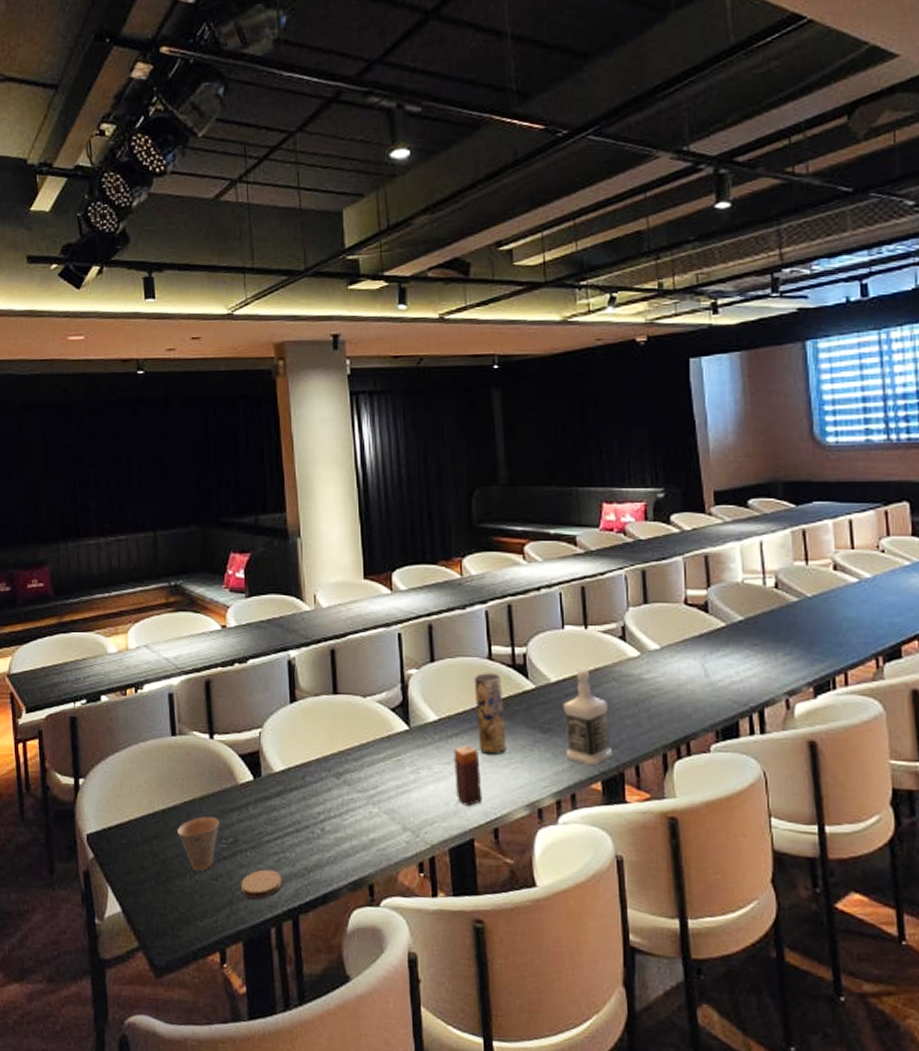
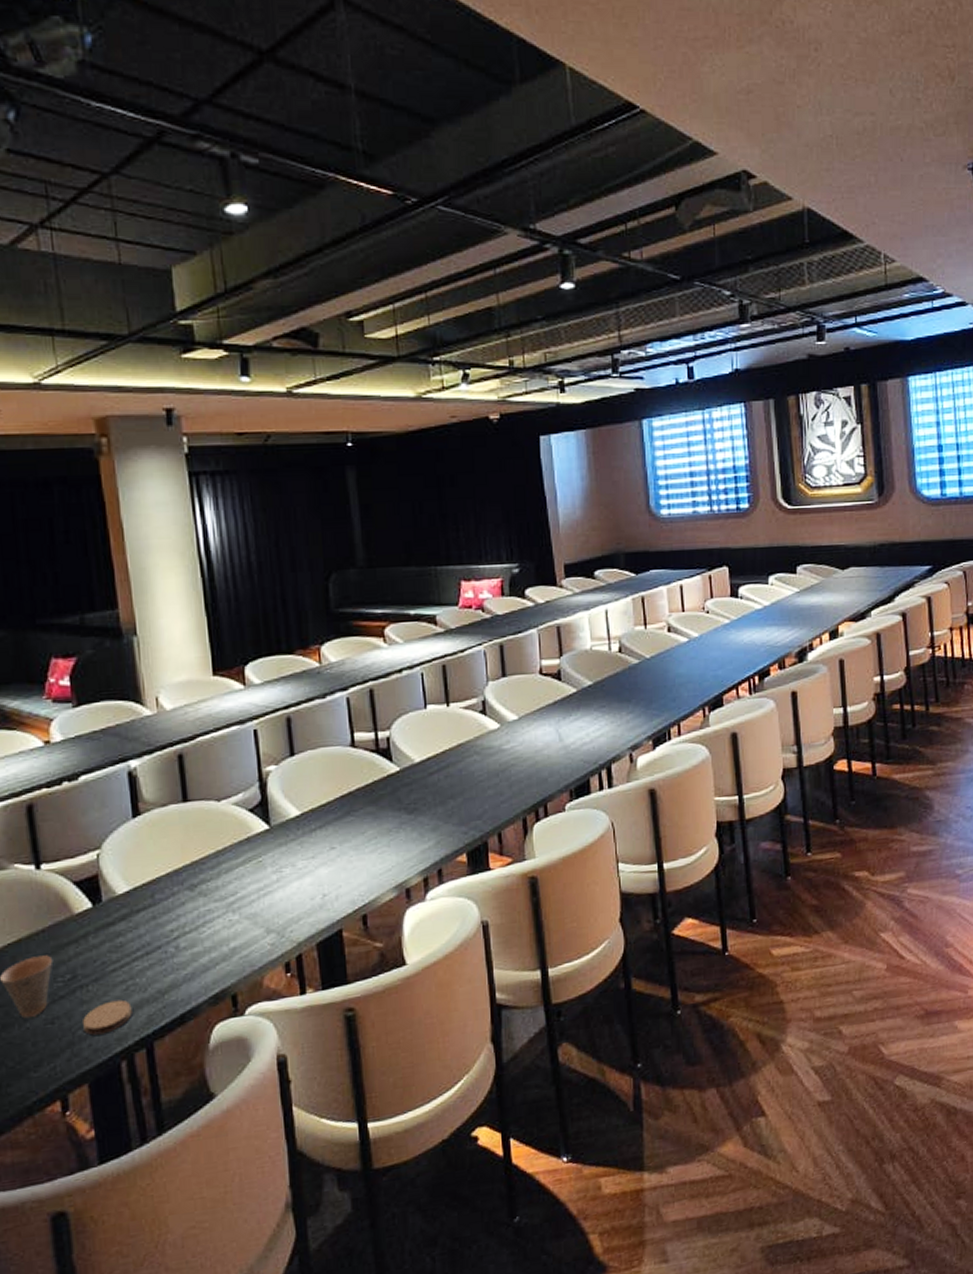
candle: present [454,745,483,806] -> none [318,836,350,898]
vase: present [474,673,506,756] -> none [336,760,372,844]
bottle: present [562,669,613,766] -> none [427,746,477,840]

